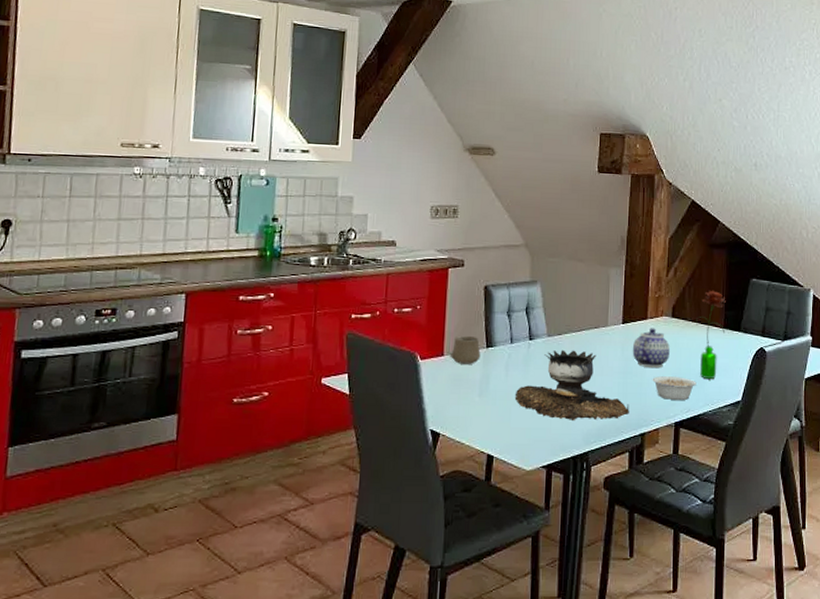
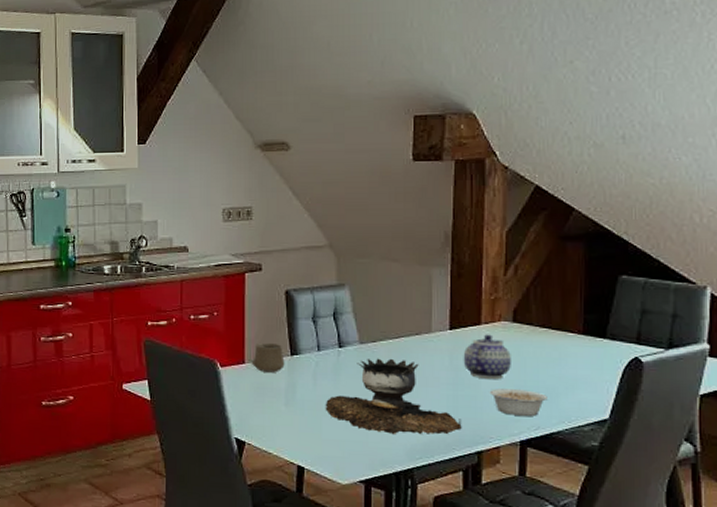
flower: present [695,290,726,379] -> none [544,290,585,393]

